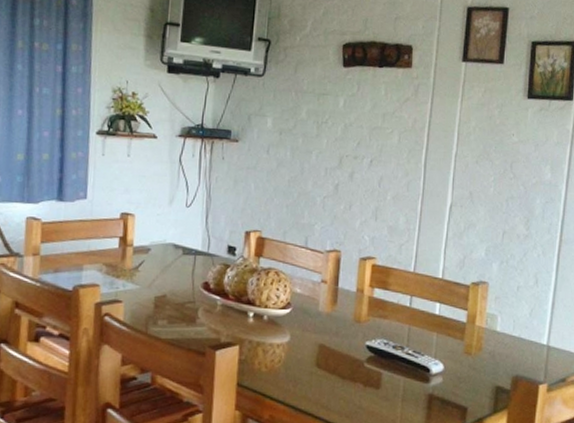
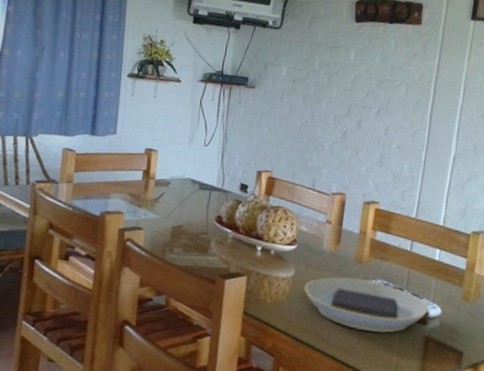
plate: none [302,338,430,394] -> present [305,277,428,333]

